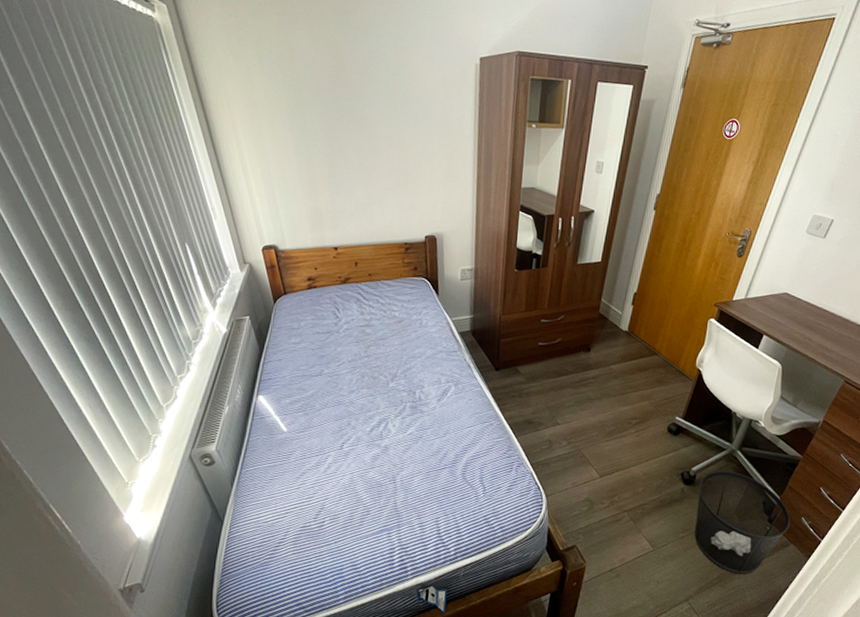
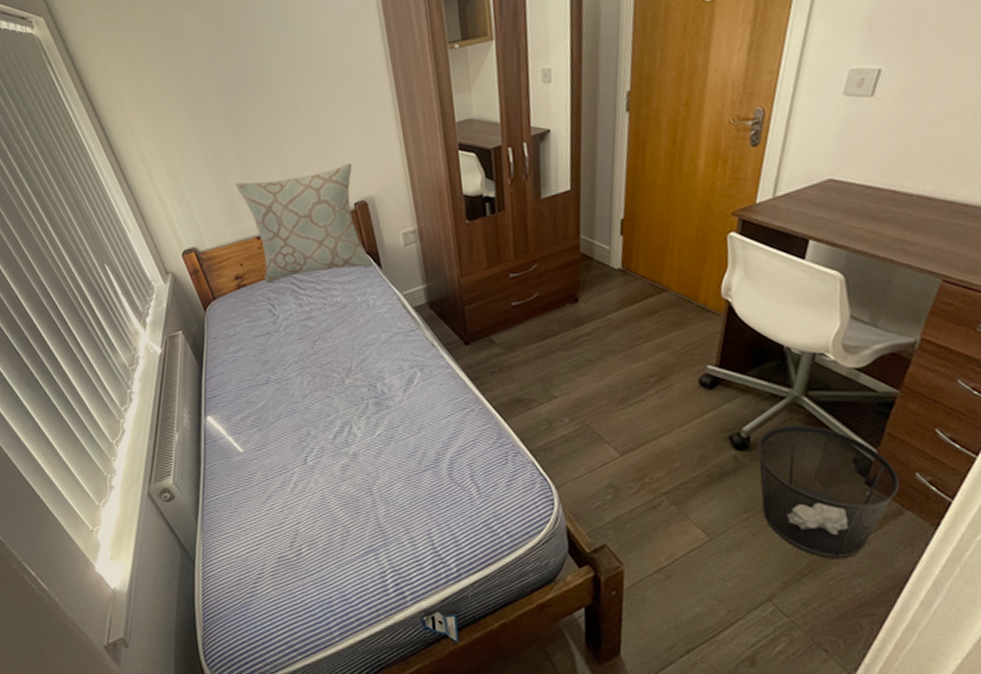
pillow: none [323,197,432,292] -> present [236,163,373,282]

